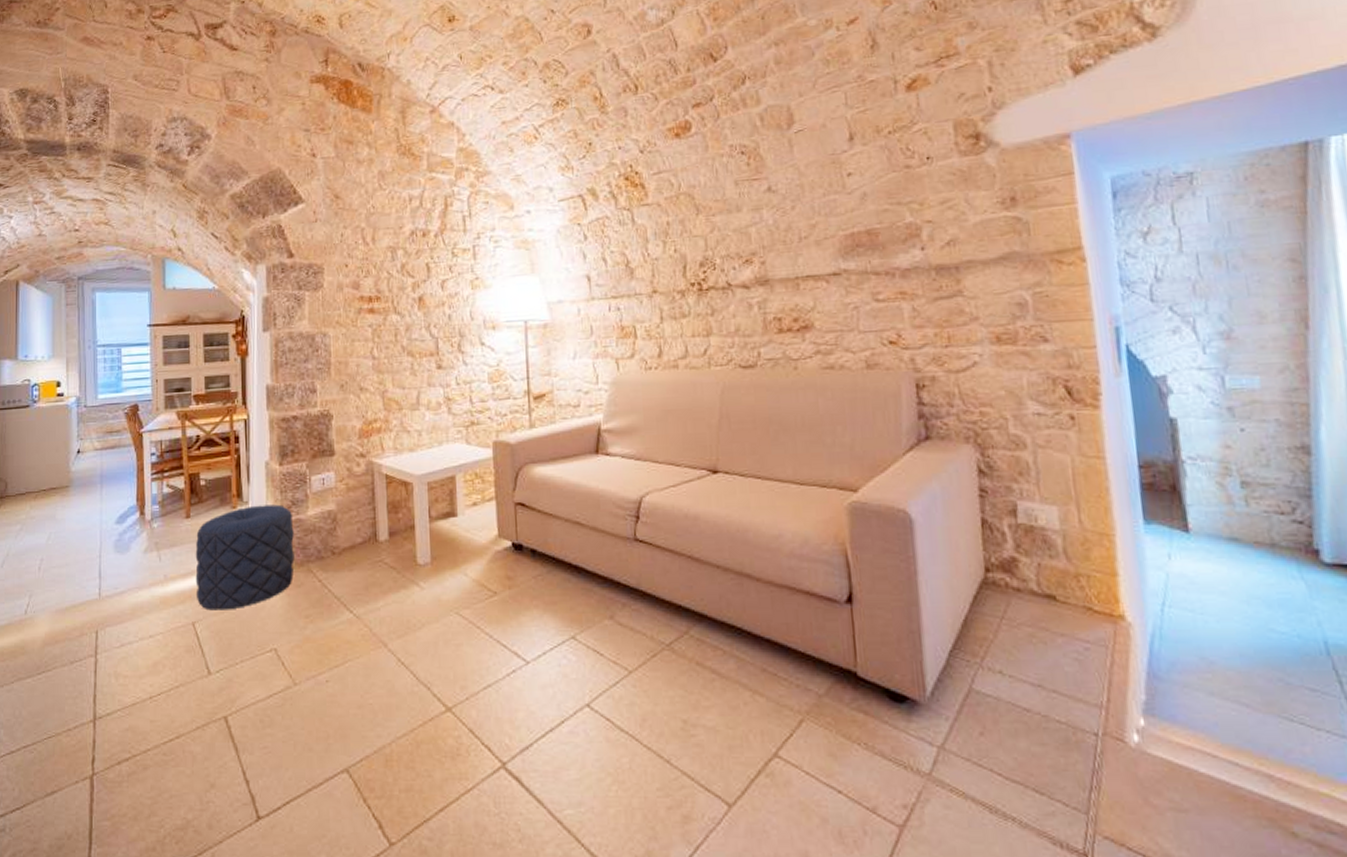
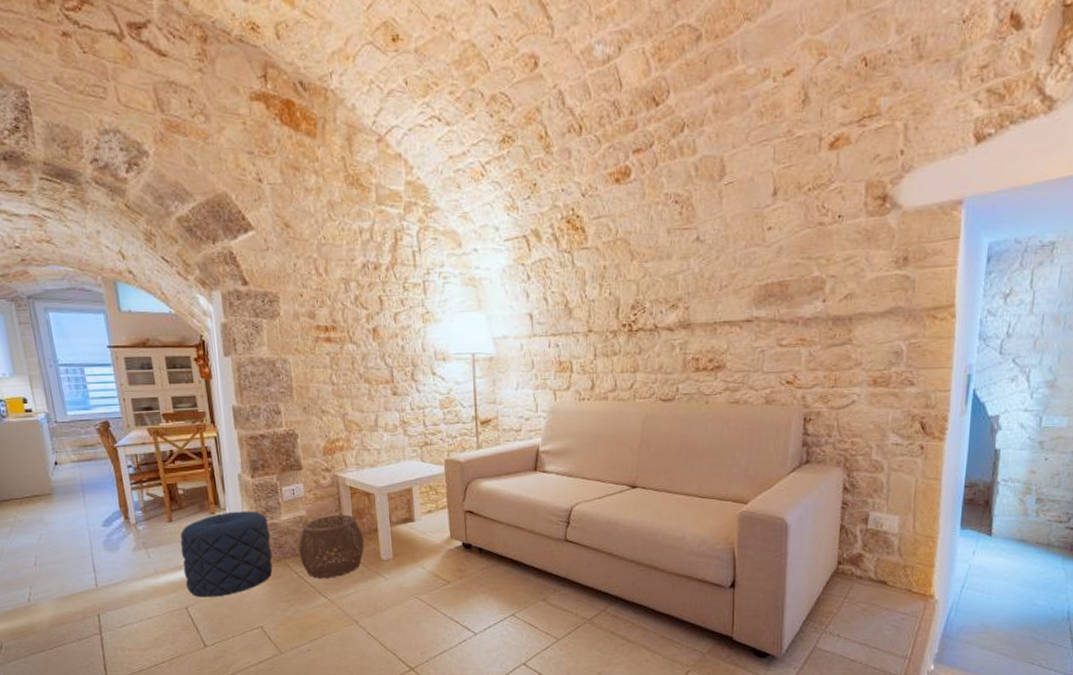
woven basket: none [323,508,400,588] -> present [298,514,365,579]

